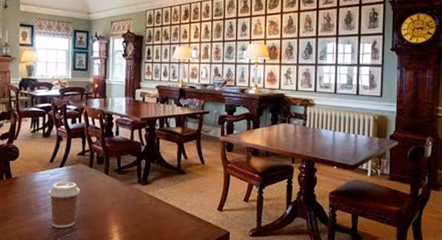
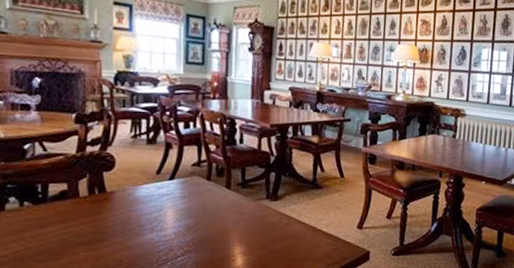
coffee cup: present [48,181,81,229] -> none [155,196,196,251]

